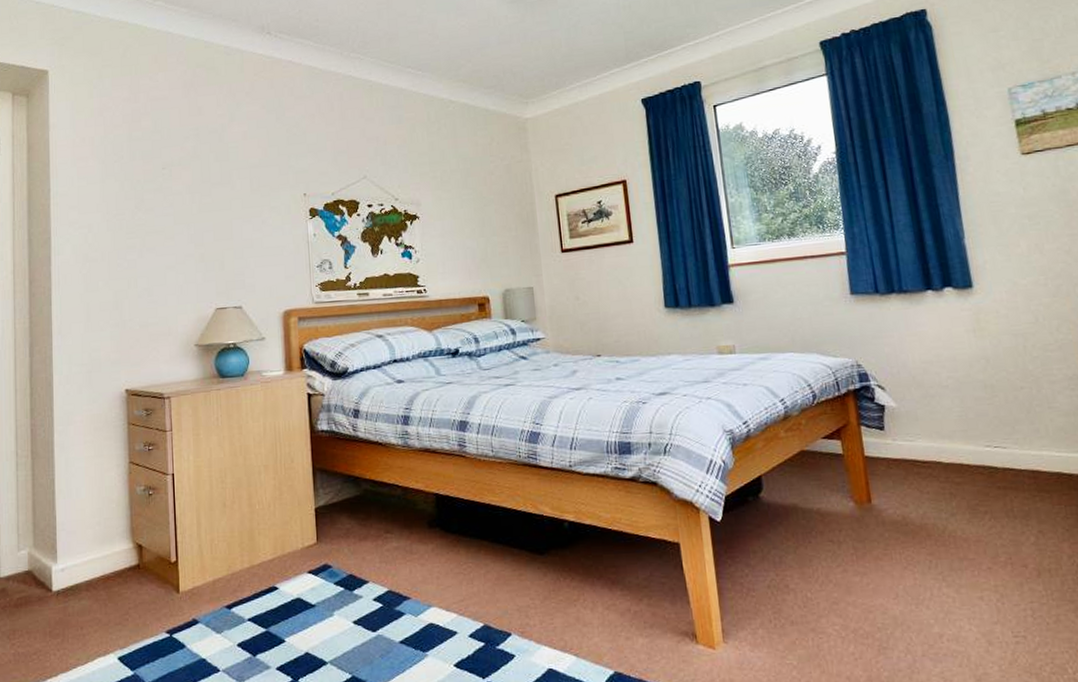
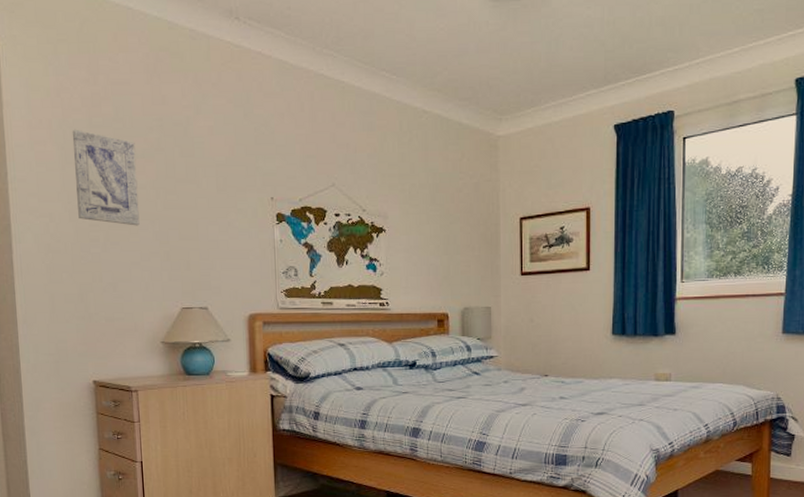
wall art: none [113,144,175,231] -> present [72,129,140,226]

